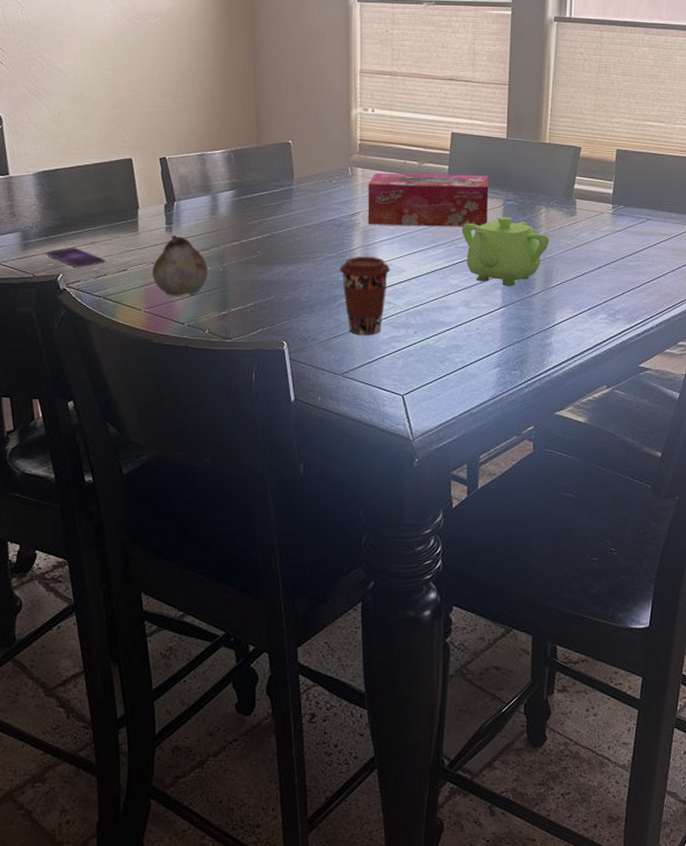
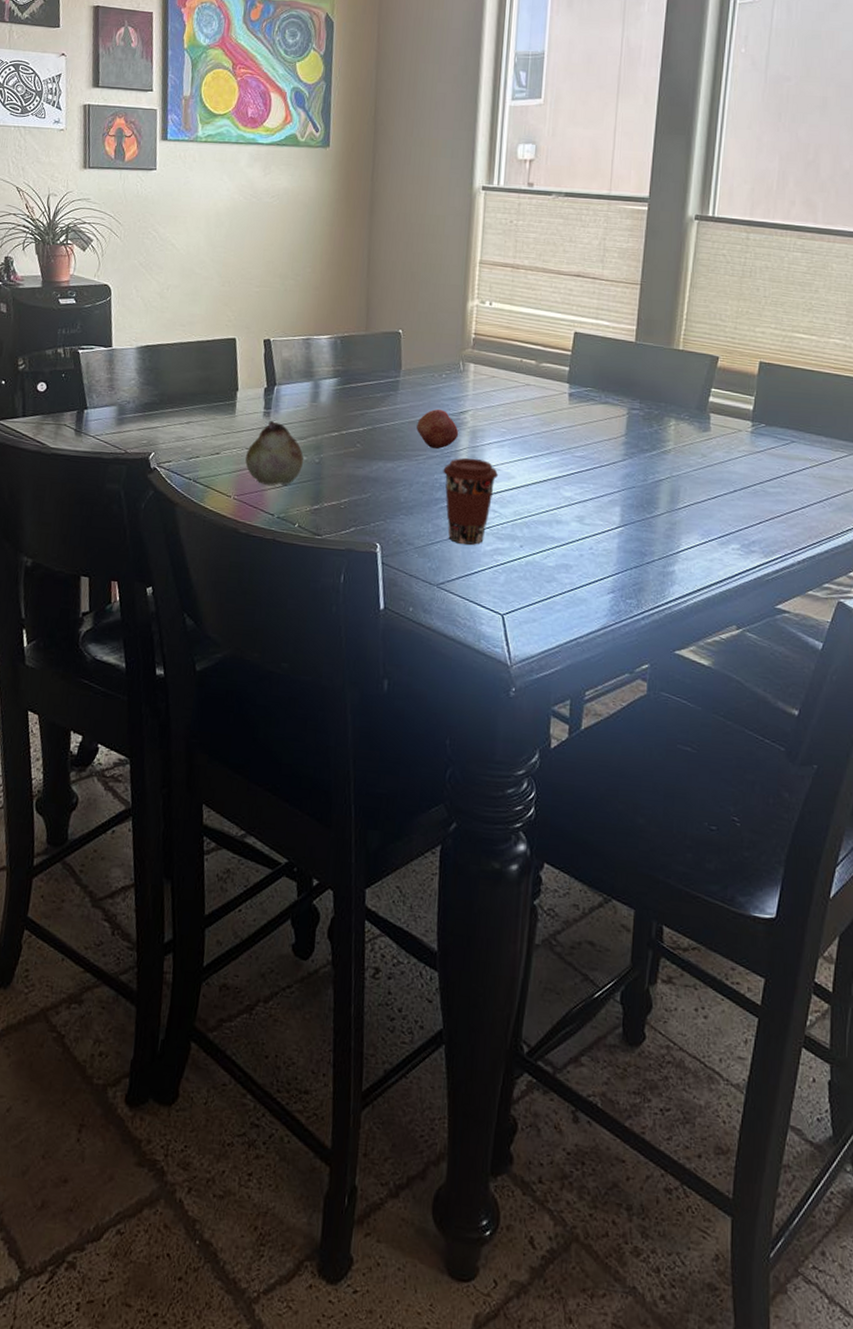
smartphone: present [47,247,106,268] -> none [141,425,200,448]
fruit: none [312,212,352,249] -> present [416,408,459,449]
tissue box: present [368,173,489,227] -> none [477,369,613,435]
teapot: present [462,217,550,287] -> none [579,427,678,505]

